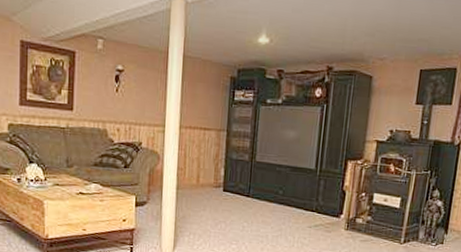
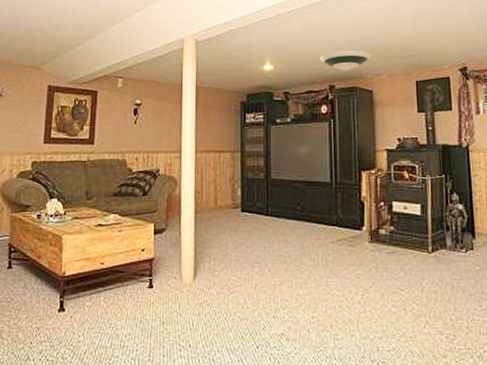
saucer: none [320,27,378,52] -> present [319,51,372,71]

